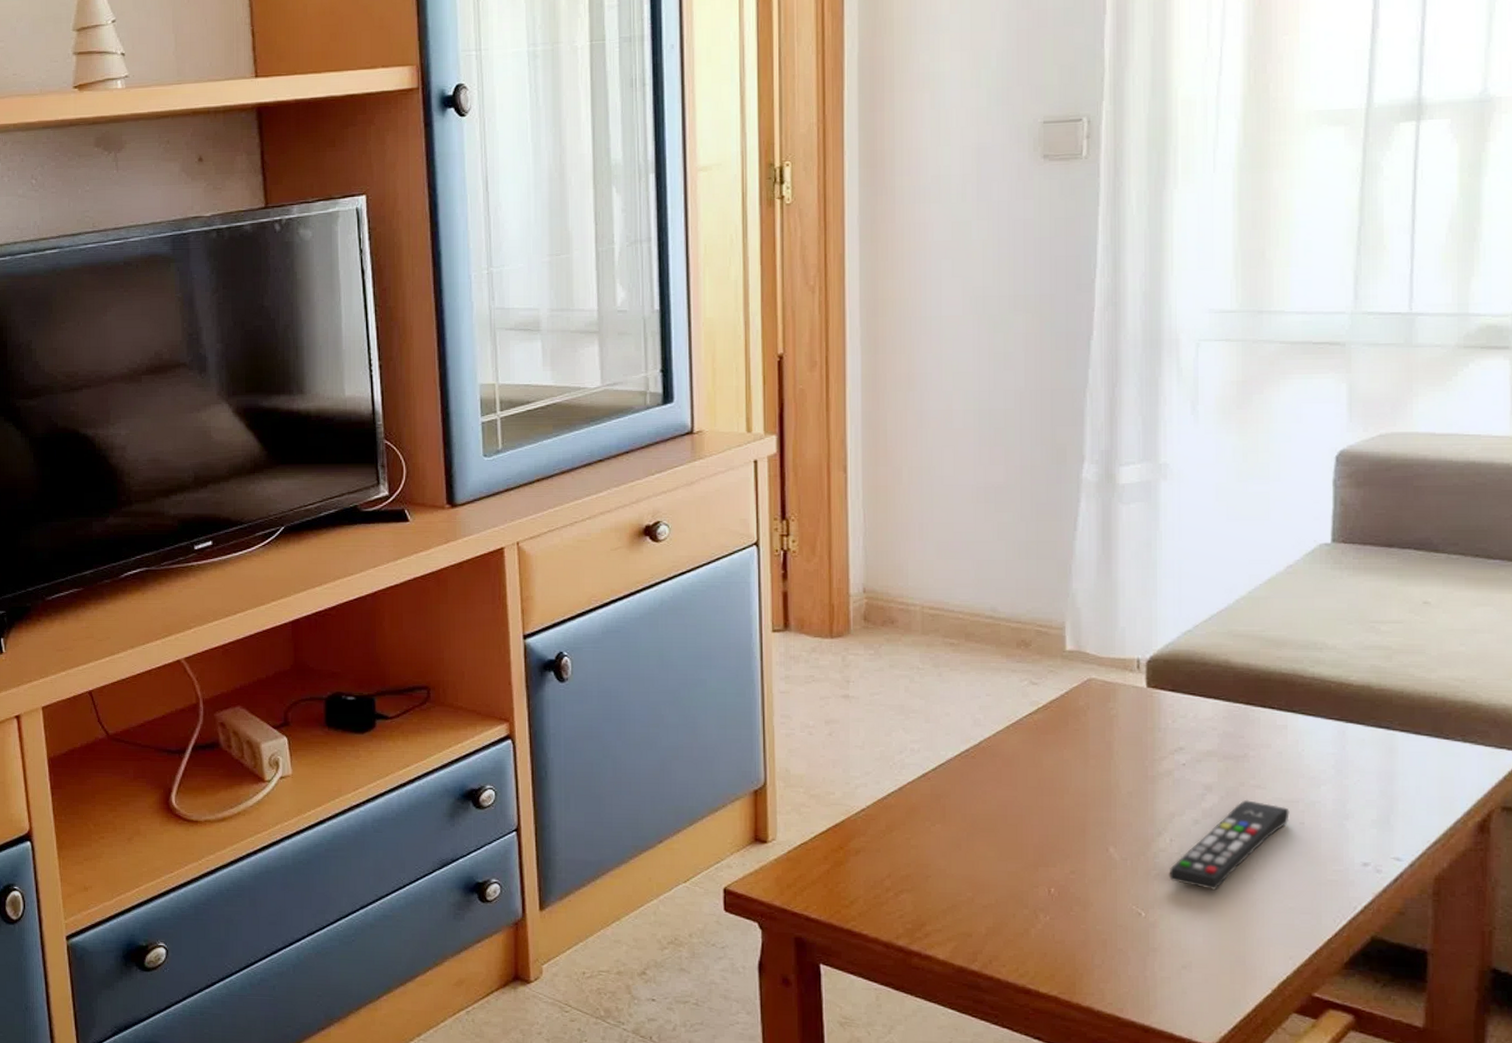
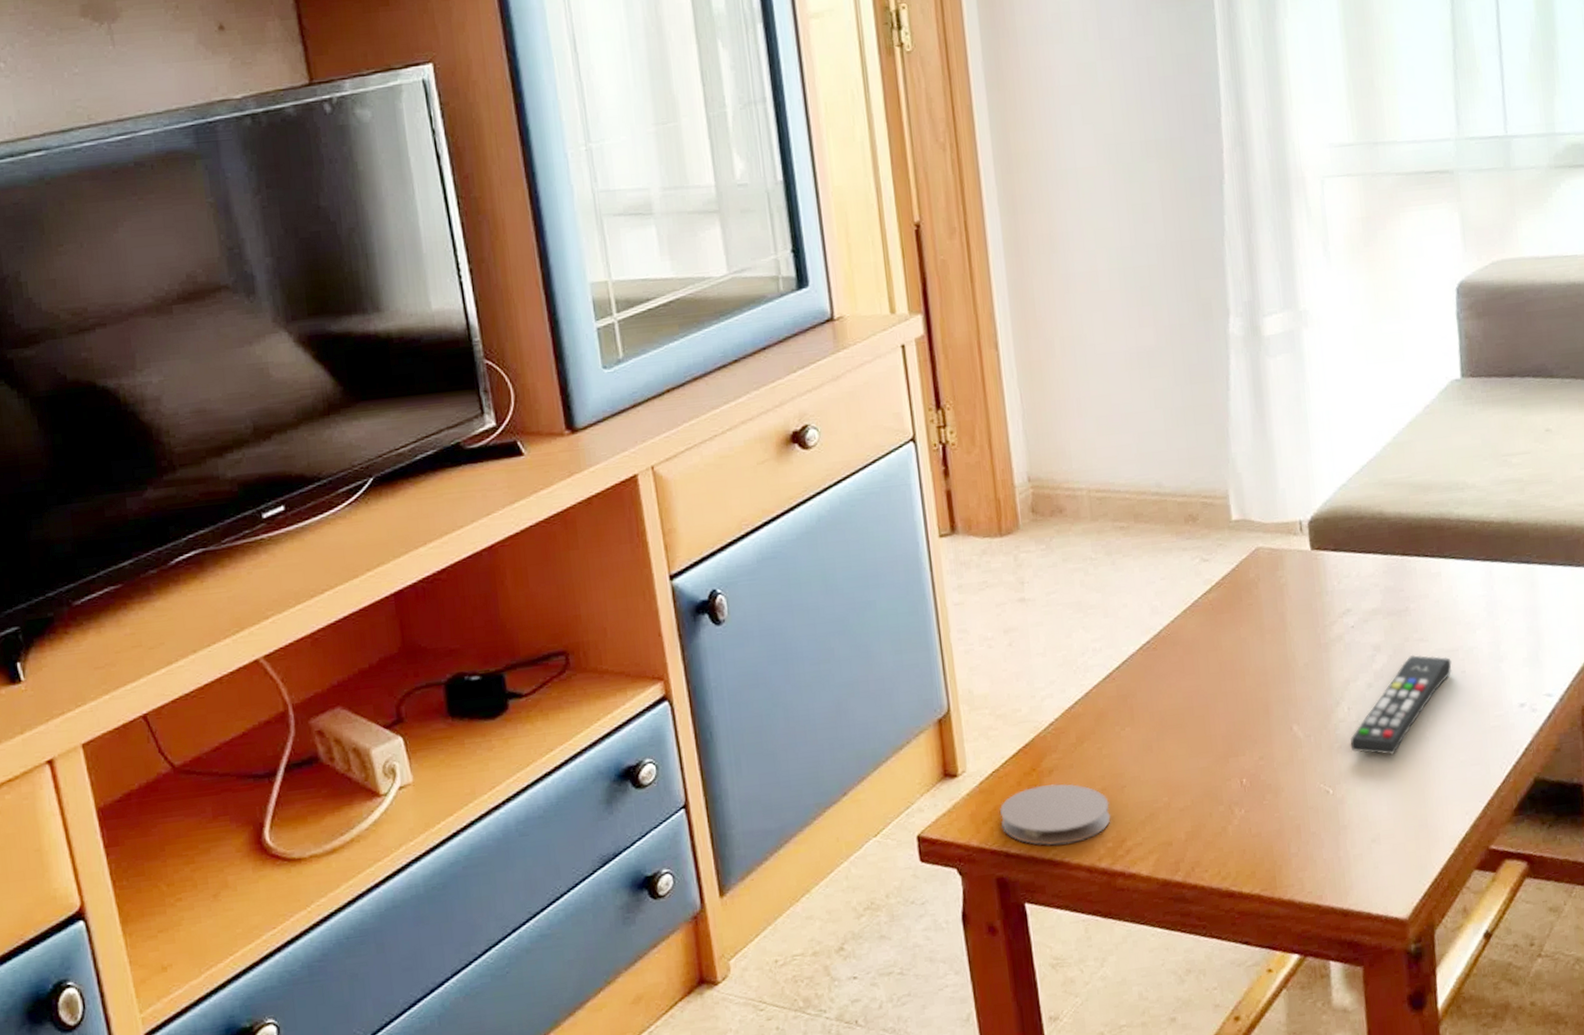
coaster: none [804,862,912,919] -> present [999,783,1111,846]

